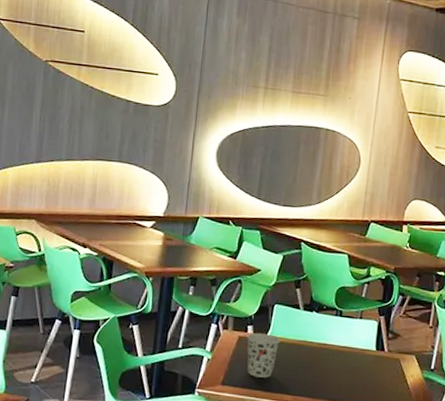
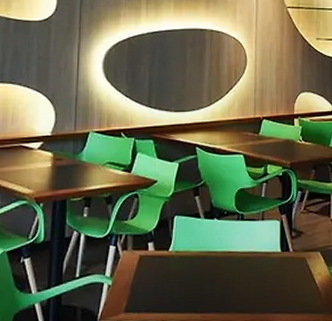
cup: present [247,332,280,378] -> none [148,248,183,299]

